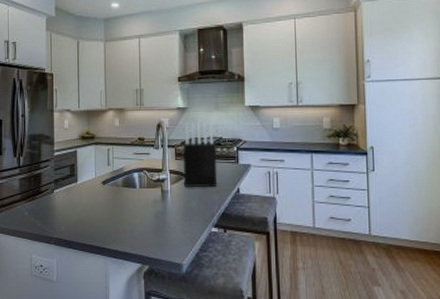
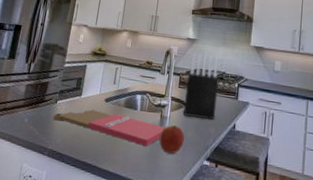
cutting board: none [53,194,168,223] -> present [53,109,165,147]
apple: none [163,197,189,225] -> present [159,124,185,154]

